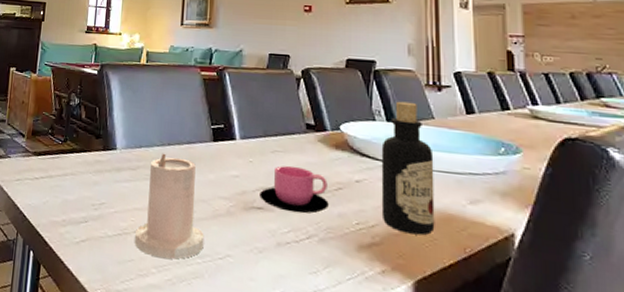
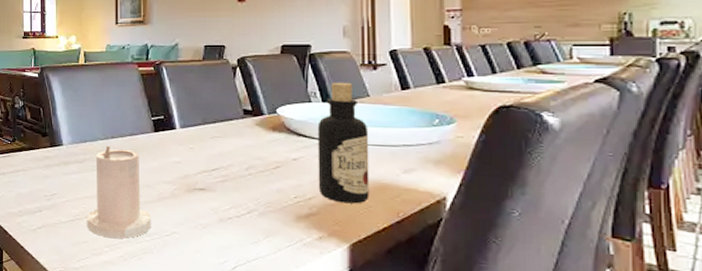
cup: present [259,165,329,214] -> none [201,149,267,192]

